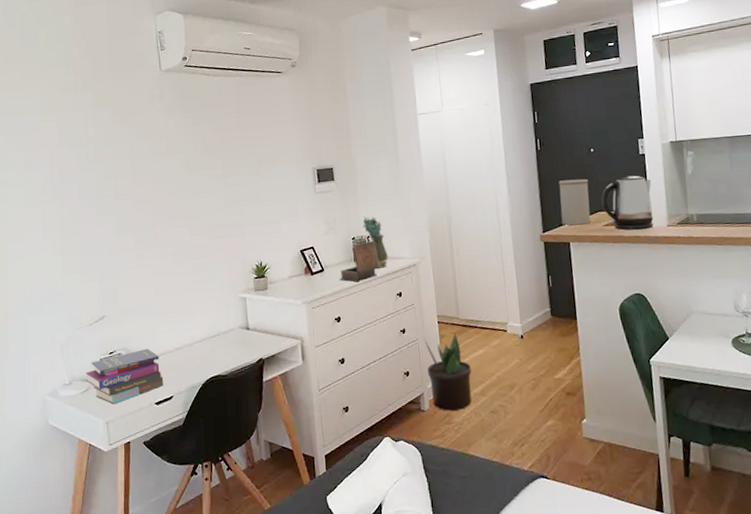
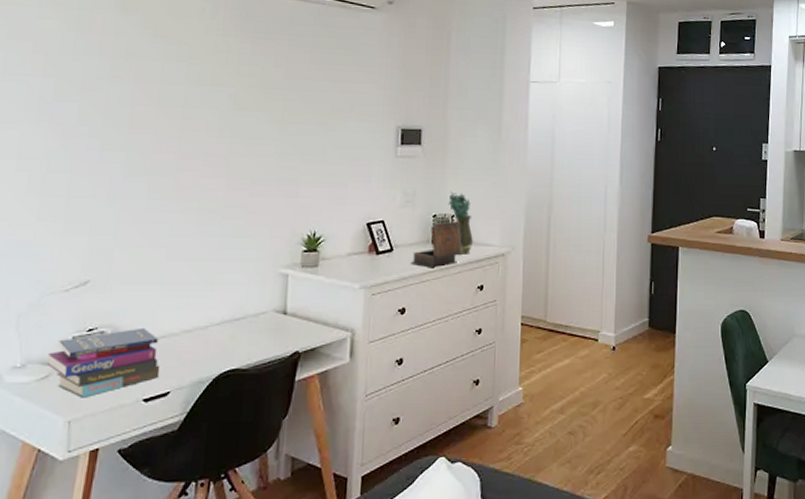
planter: present [423,332,472,411] -> none [501,337,552,429]
canister: present [558,179,591,226] -> none [673,177,707,229]
kettle: present [601,175,654,230] -> none [717,181,770,241]

